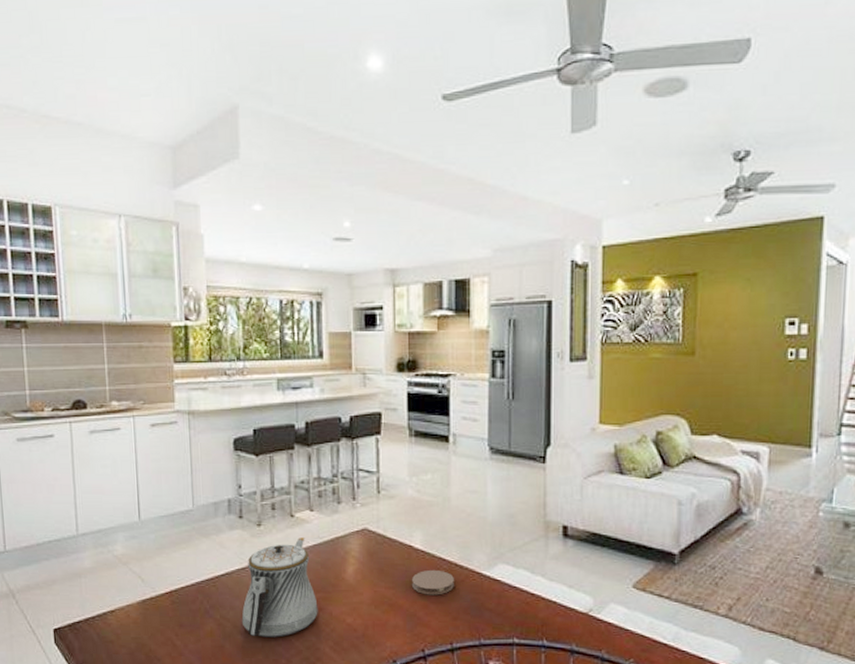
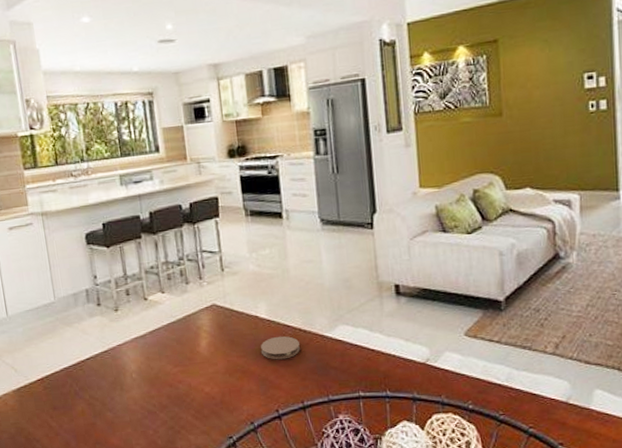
teapot: present [241,538,318,638] -> none [108,318,178,412]

